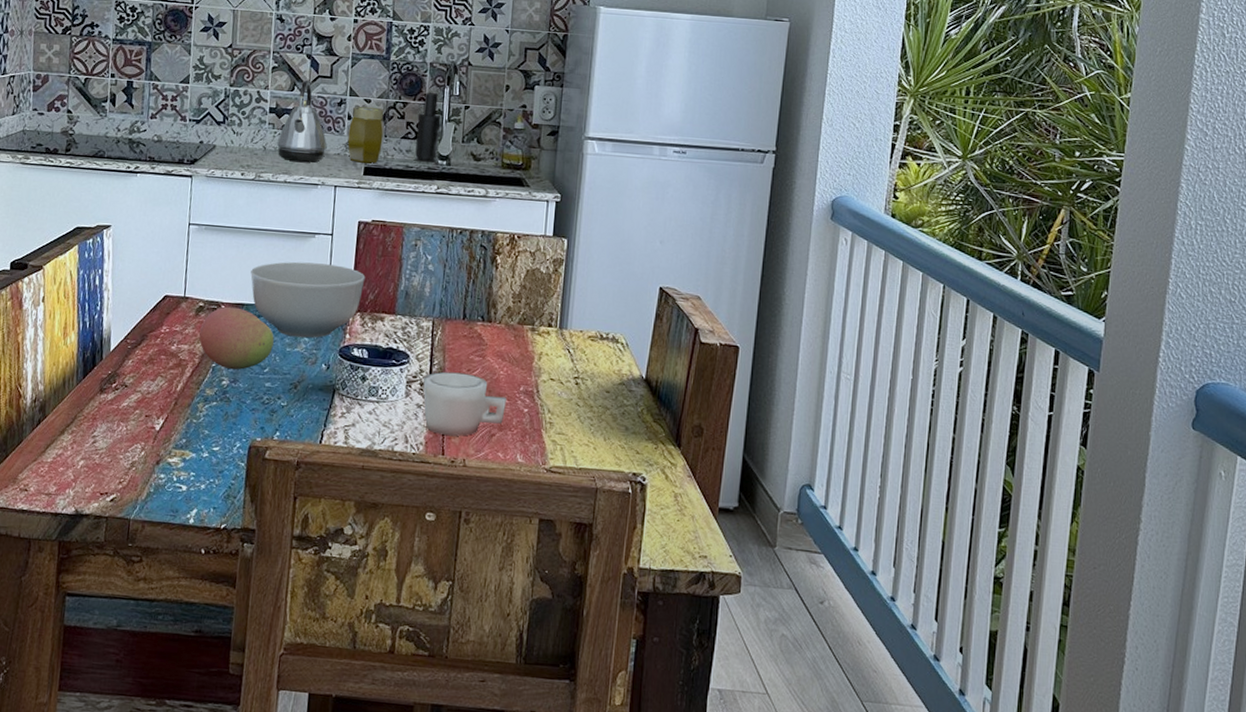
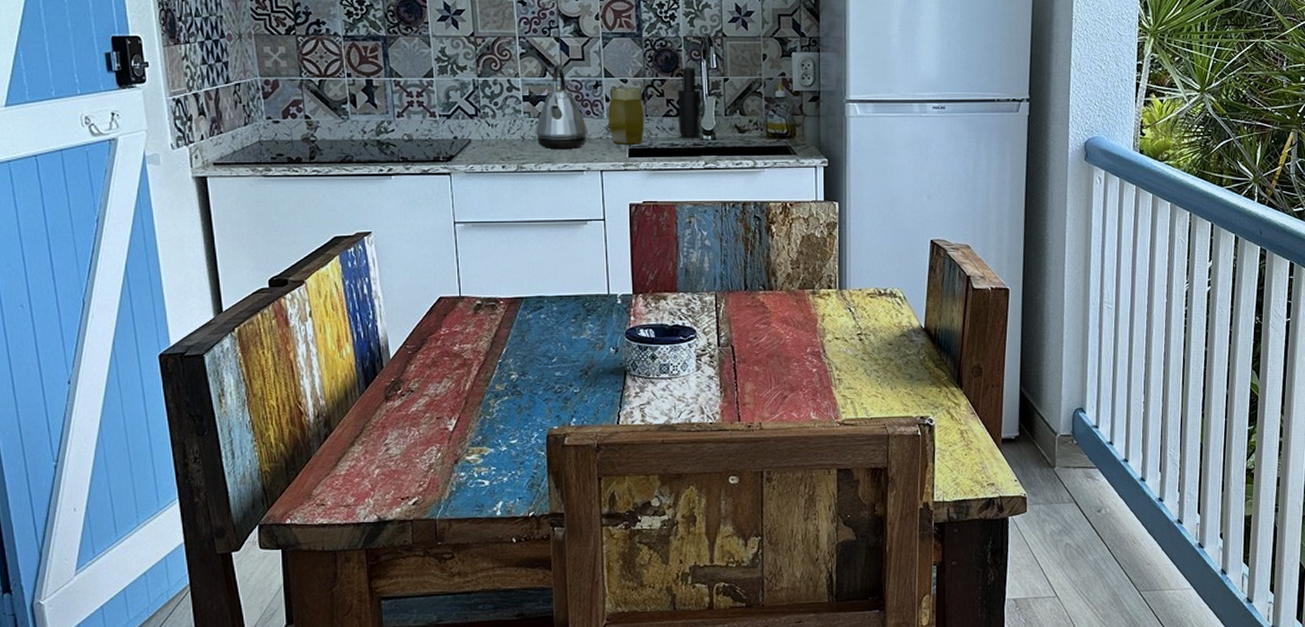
fruit: present [199,306,274,370] -> none [481,301,558,364]
bowl: present [250,261,366,338] -> none [526,249,643,325]
cup: present [423,371,506,436] -> none [713,342,795,403]

